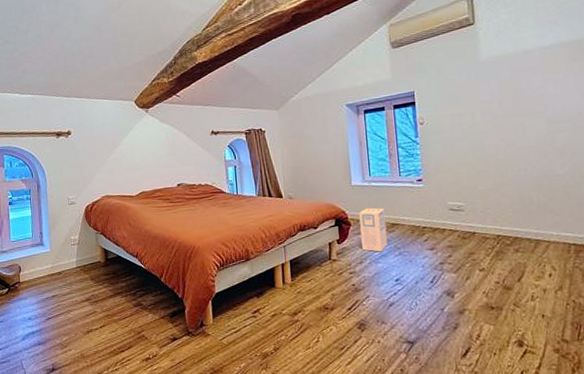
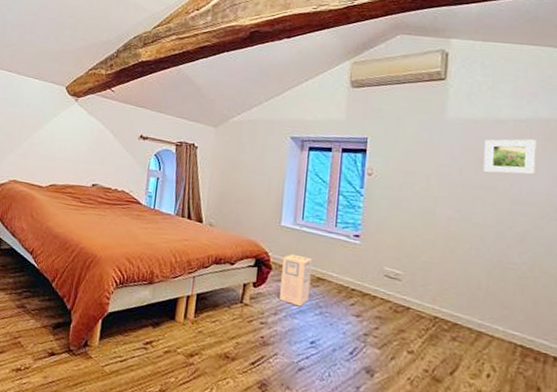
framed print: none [517,62,565,101] -> present [483,139,537,175]

